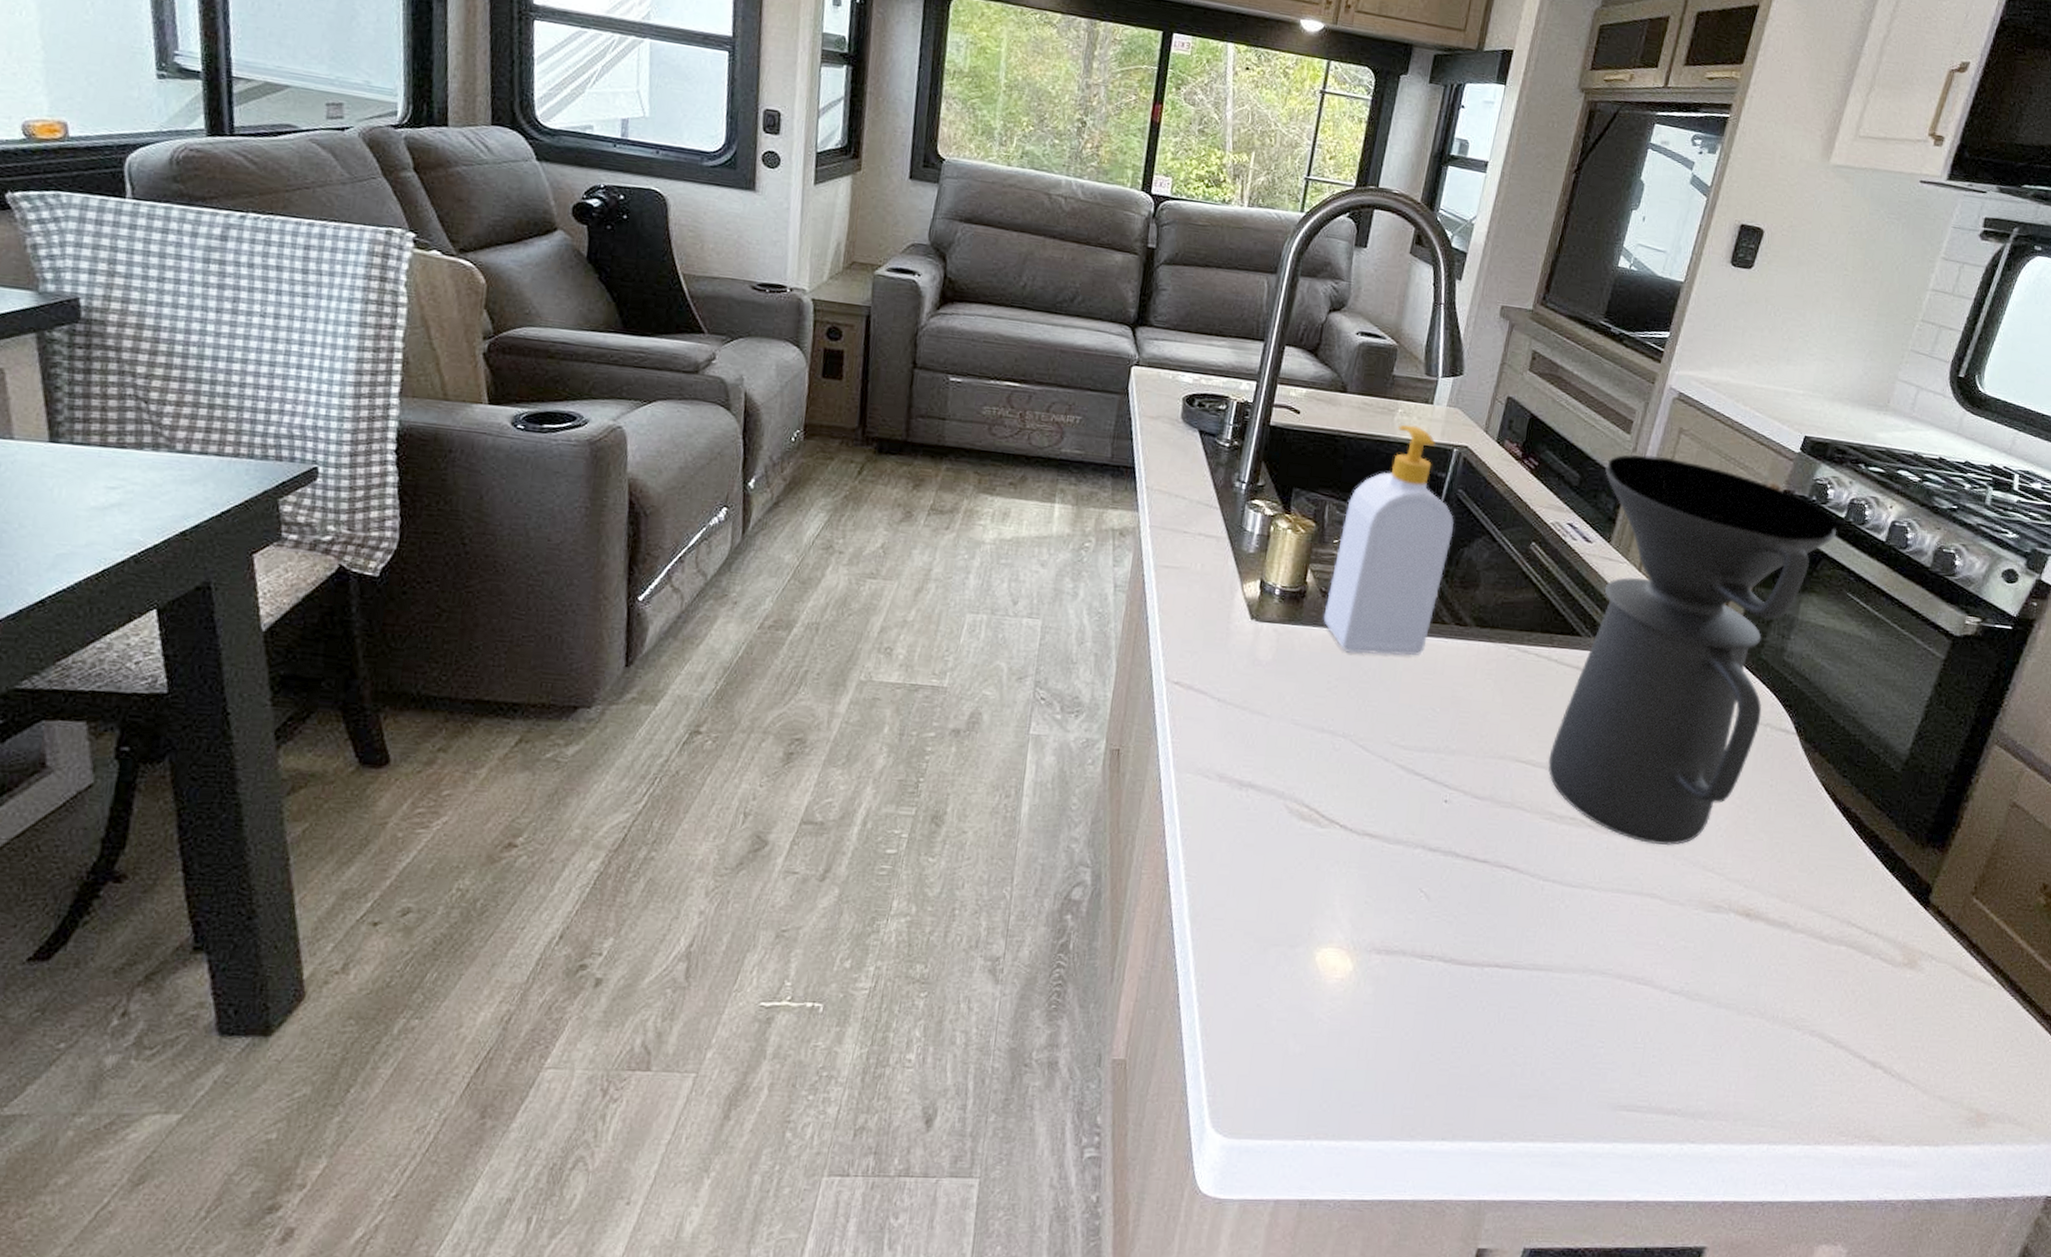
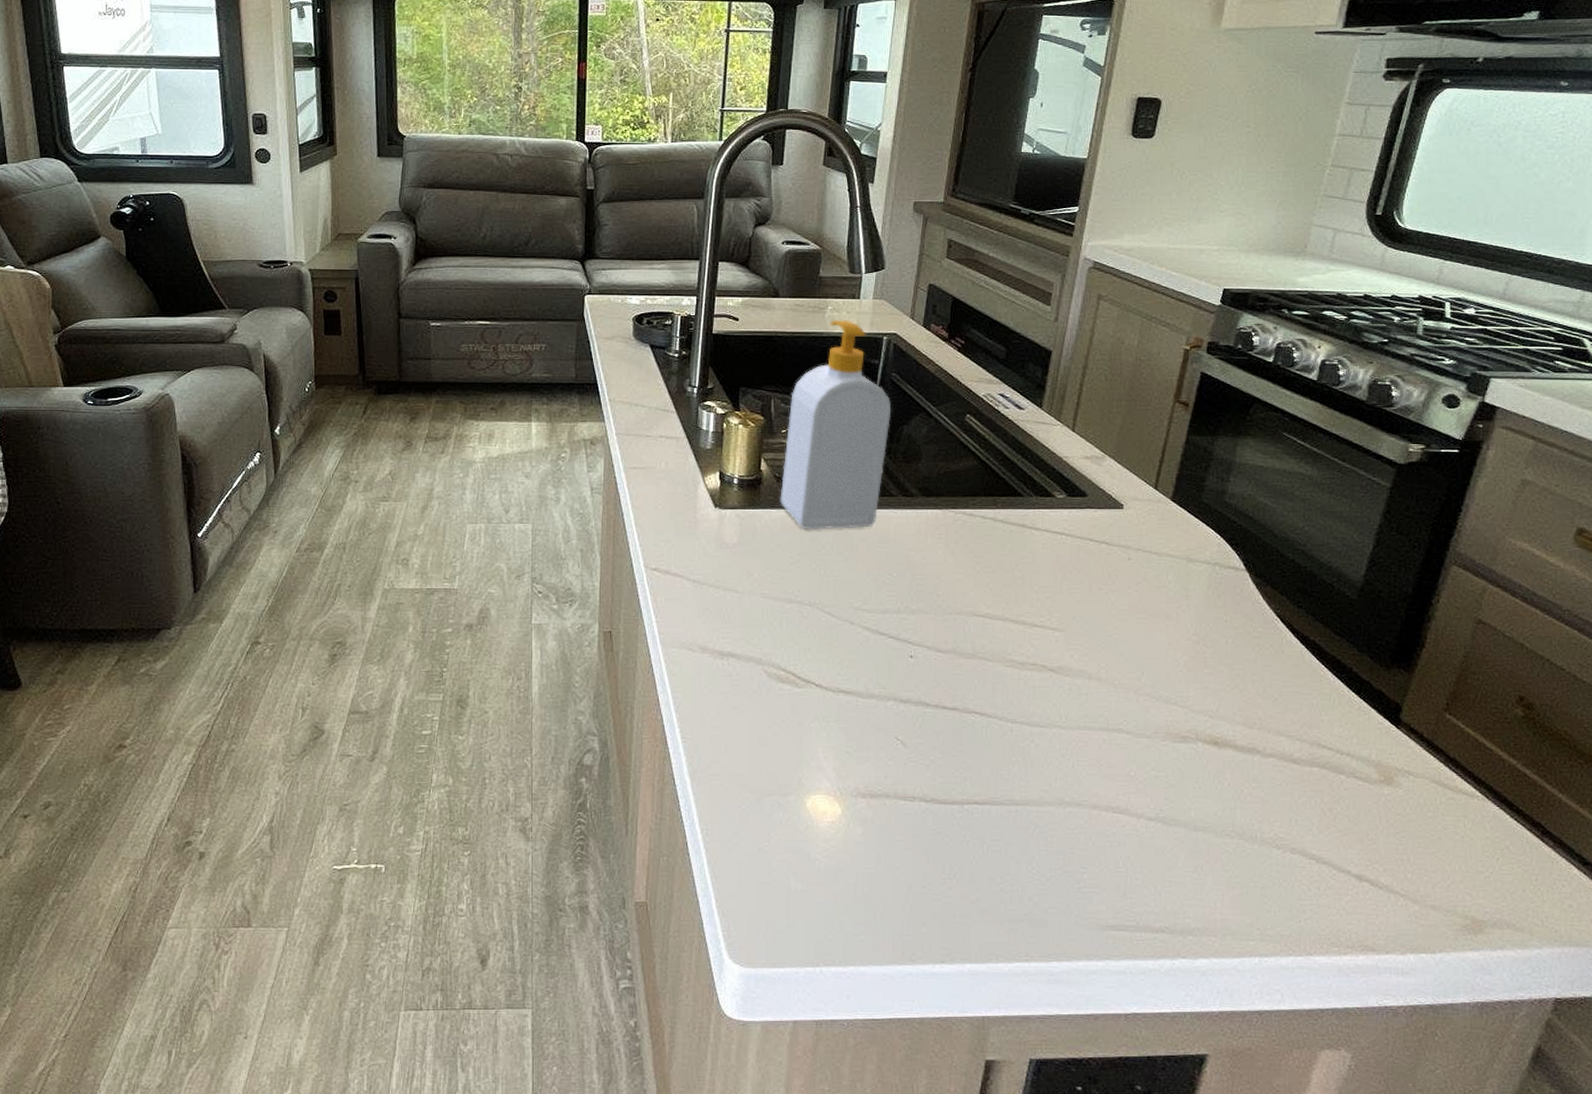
coffee maker: present [1548,454,1837,846] -> none [1004,323,1265,684]

